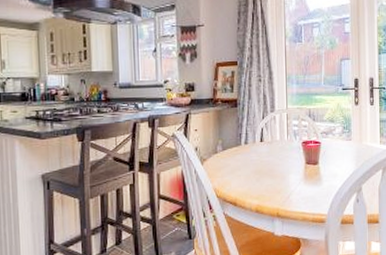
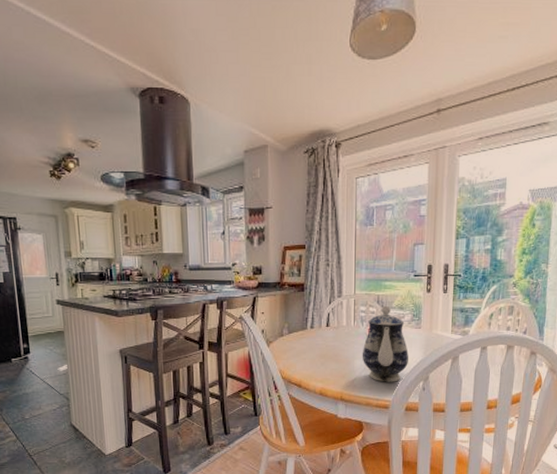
teapot: none [296,119,341,196] -> present [362,305,409,382]

